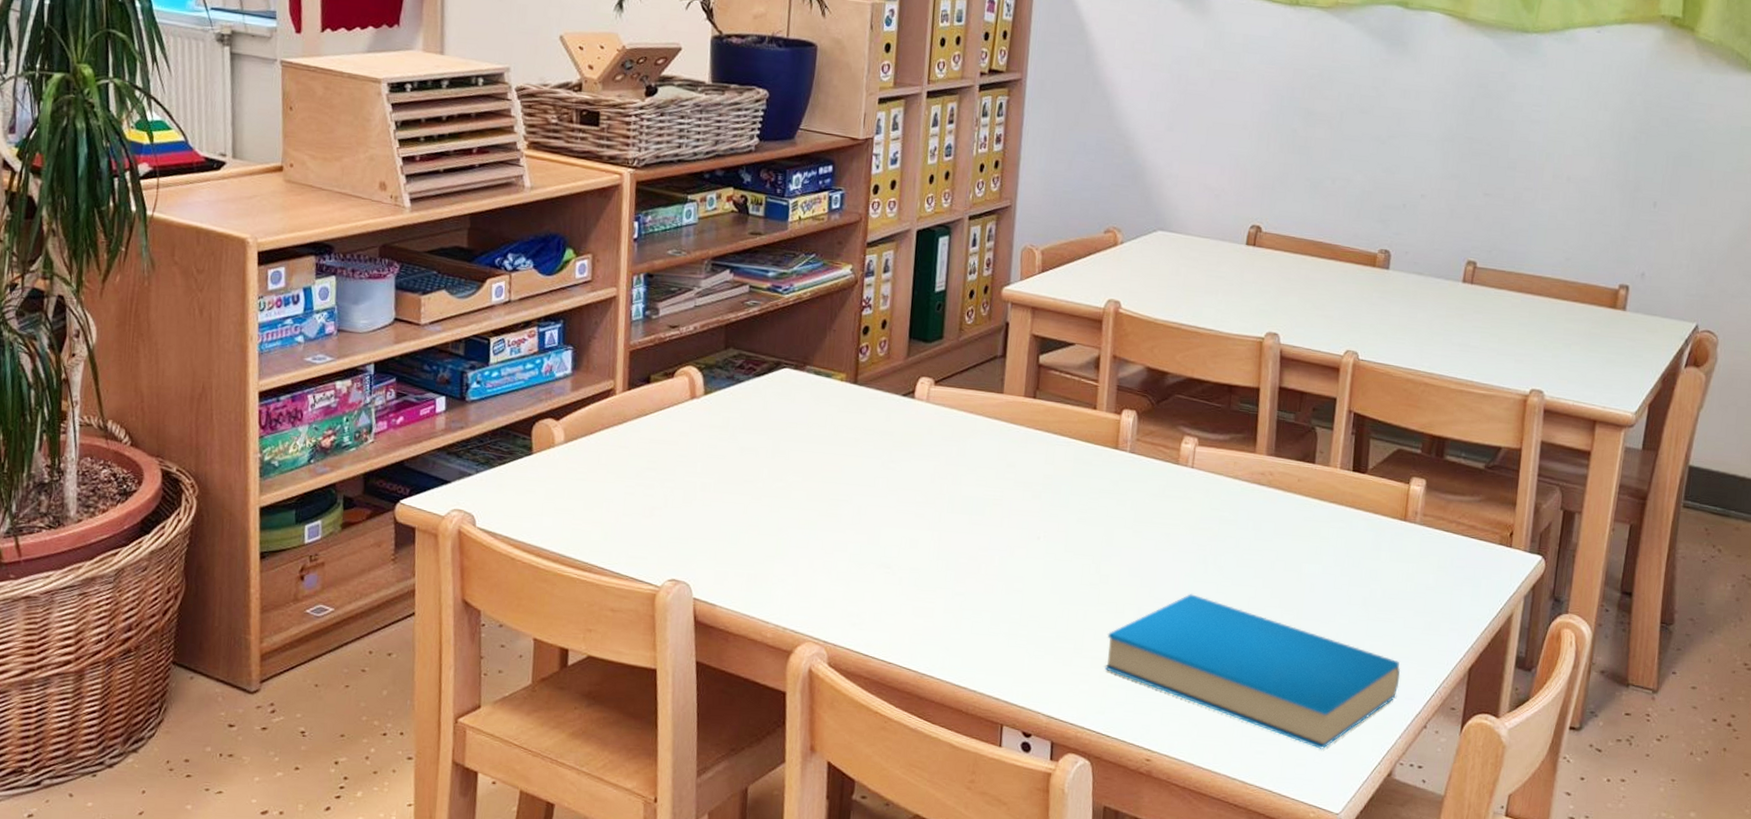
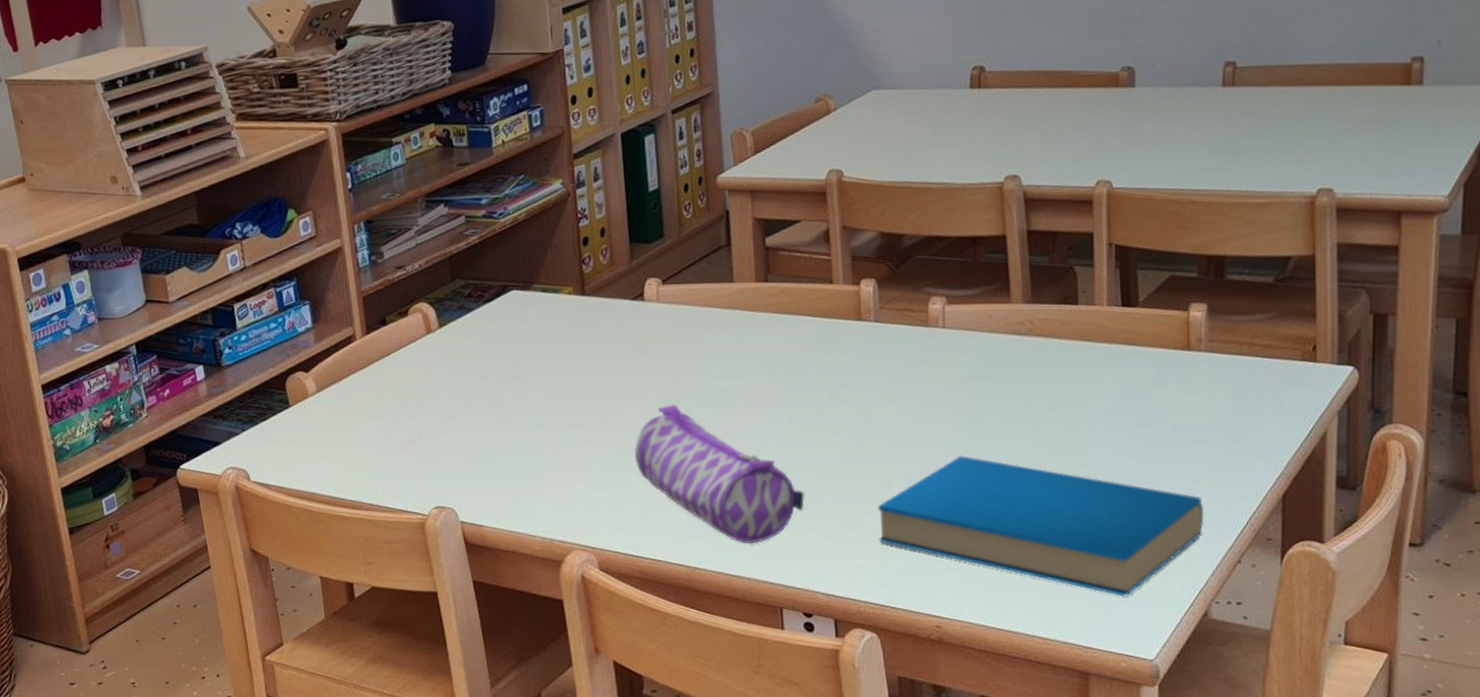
pencil case: none [881,506,1040,657] -> present [634,405,805,545]

